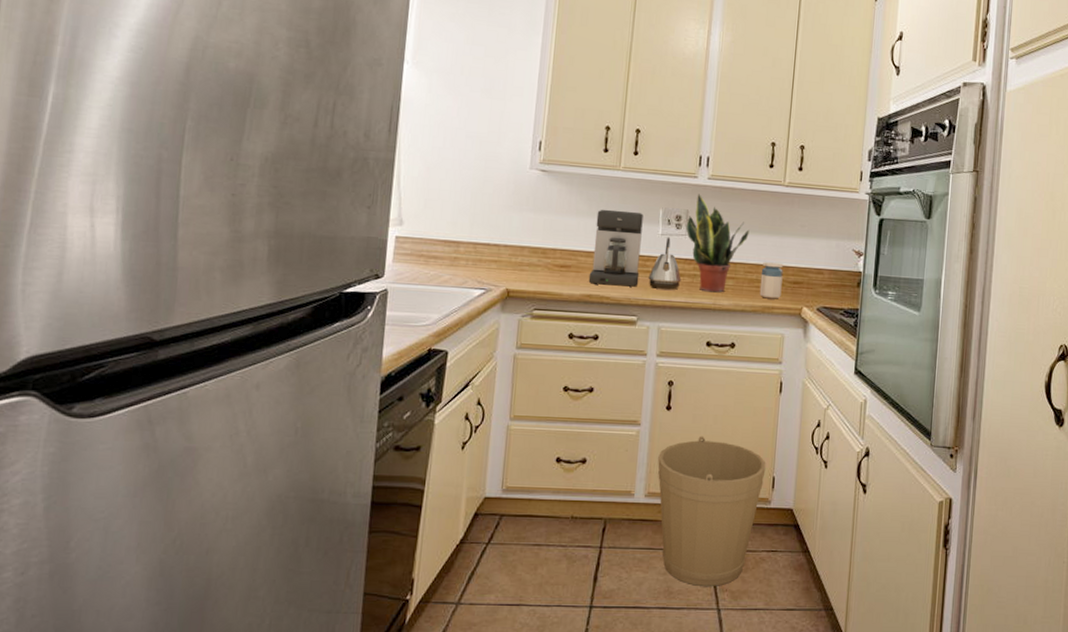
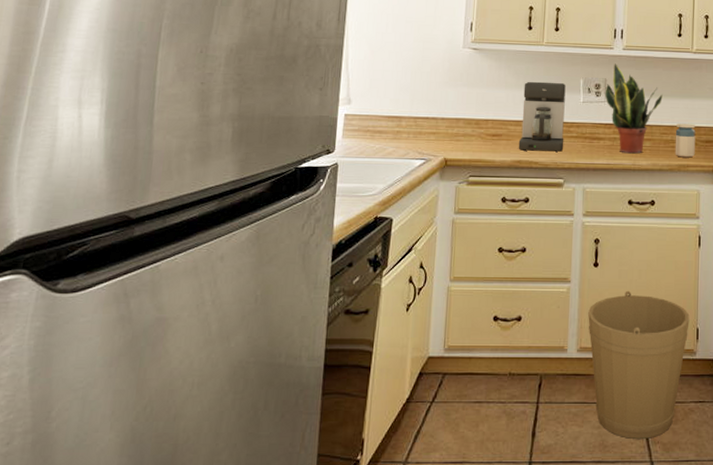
kettle: present [648,237,681,291] -> none [572,104,603,154]

